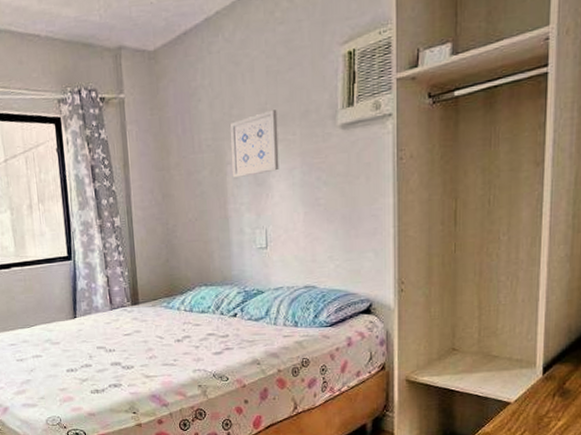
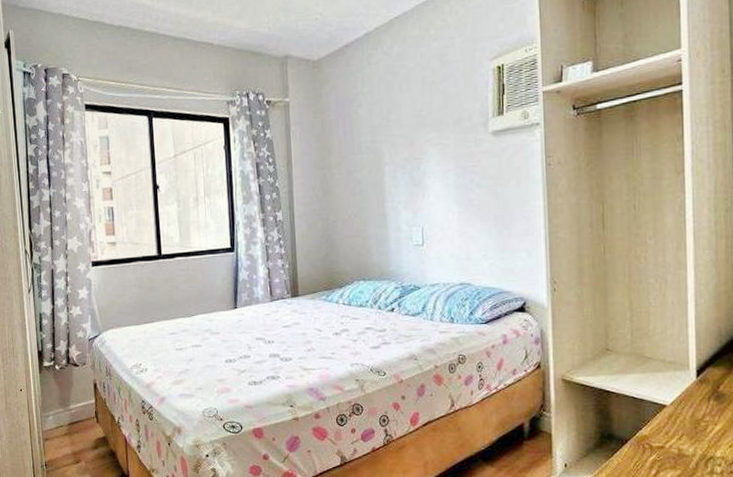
wall art: present [231,110,279,178] -> none [389,116,435,178]

